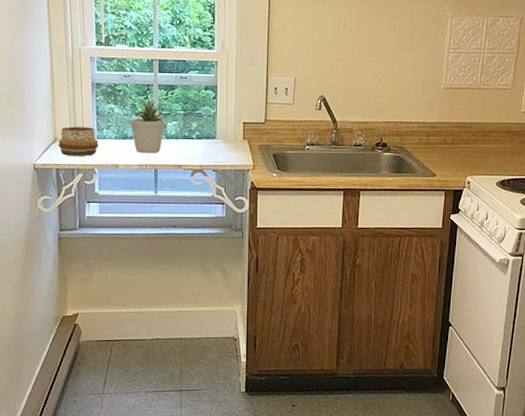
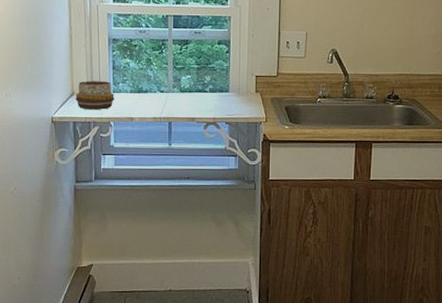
potted plant: present [130,97,168,153] -> none [146,52,182,107]

